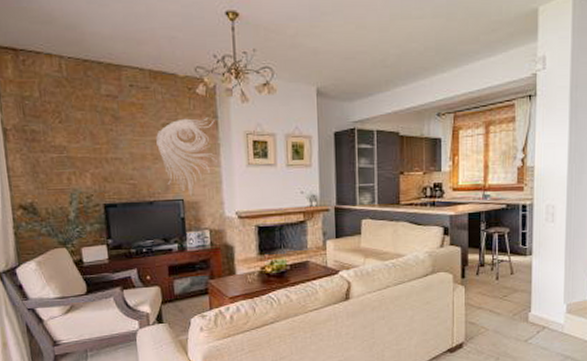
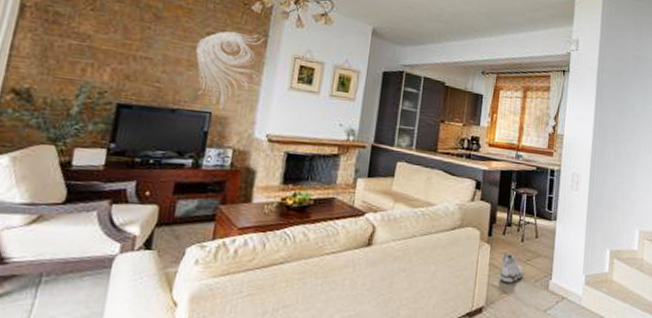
sneaker: none [476,291,501,320] -> present [499,252,524,283]

